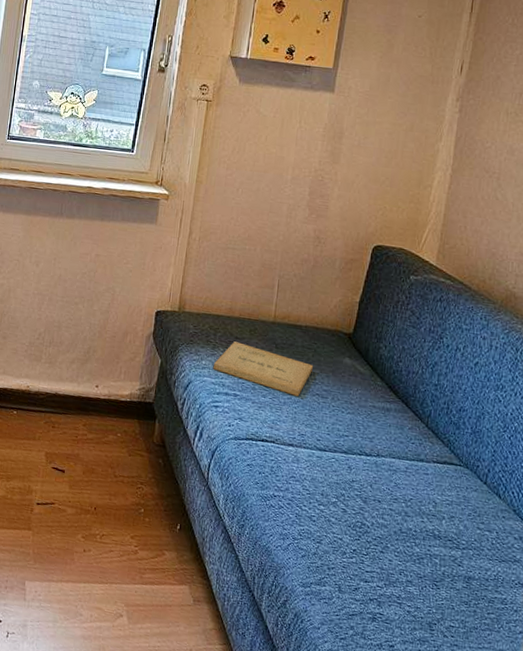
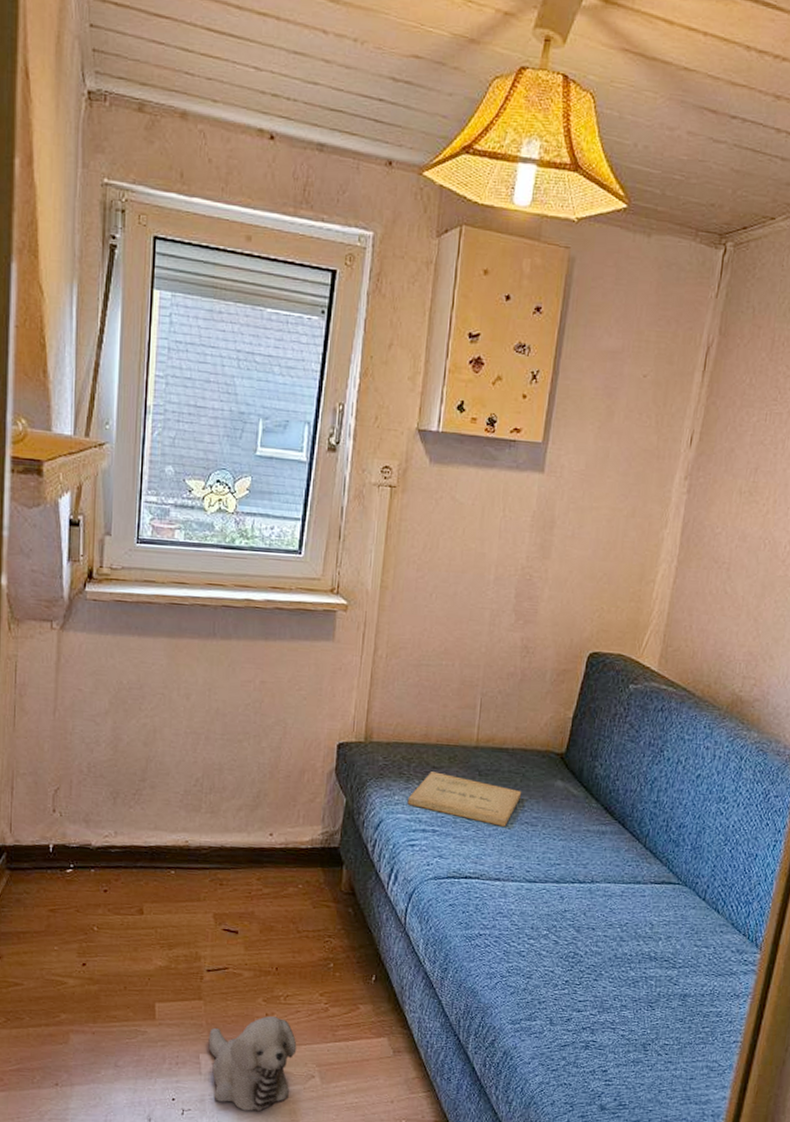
plush toy: none [33,552,109,644] -> present [208,1016,297,1112]

